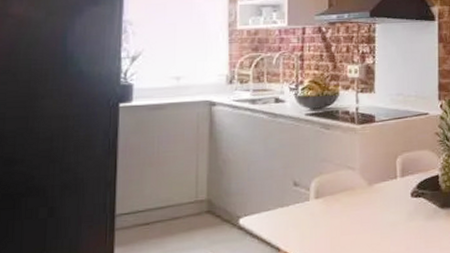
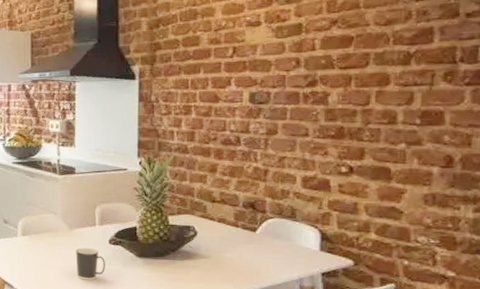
mug: none [375,204,407,243] -> present [75,247,105,281]

